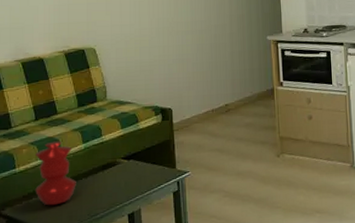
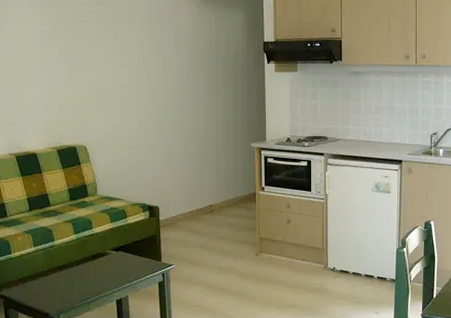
vase: present [35,141,76,206] -> none [30,231,68,289]

